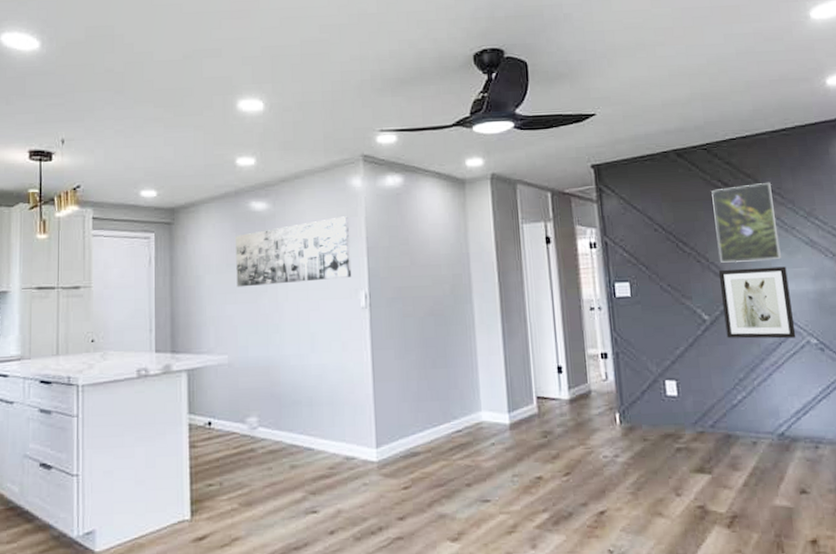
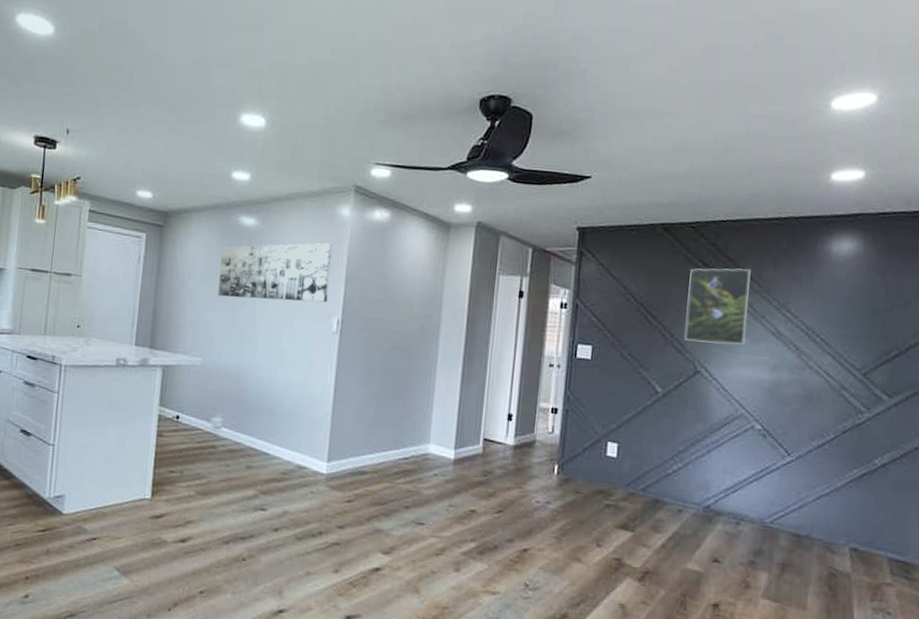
wall art: present [718,266,797,339] -> none [675,347,748,422]

